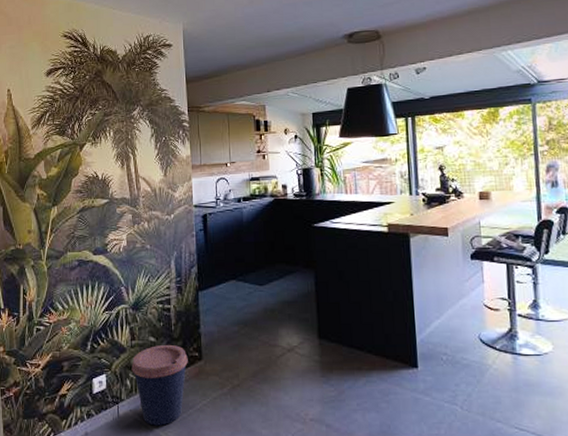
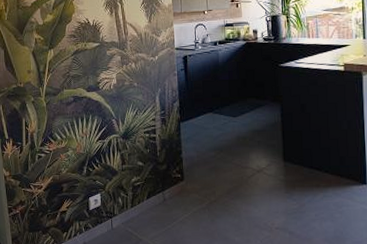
coffee cup: present [131,344,188,426] -> none [122,167,172,236]

